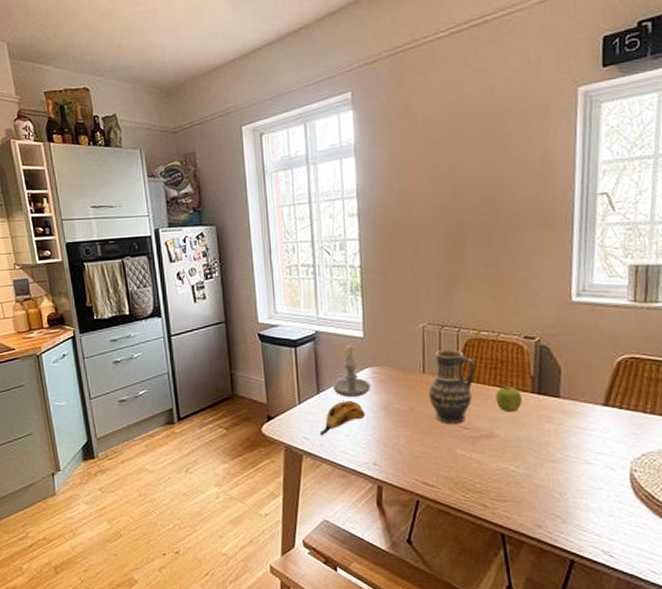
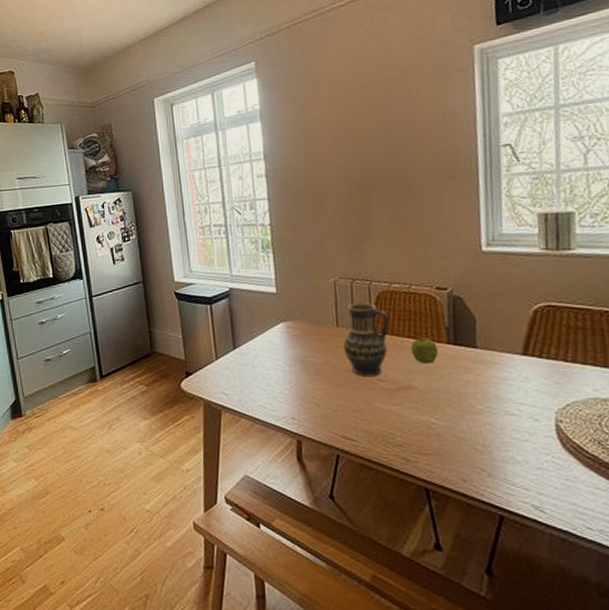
banana: present [319,401,366,436] -> none [237,356,282,391]
candle: present [333,342,371,397] -> none [249,298,286,352]

